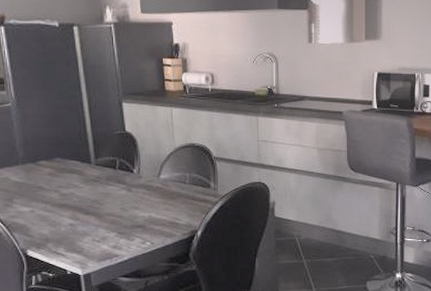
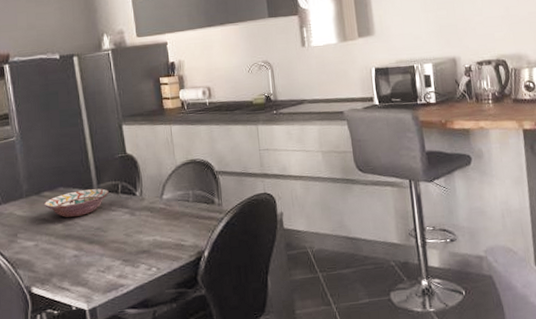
decorative bowl: none [40,163,107,188] -> present [43,188,110,218]

